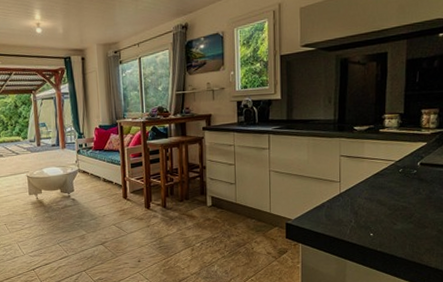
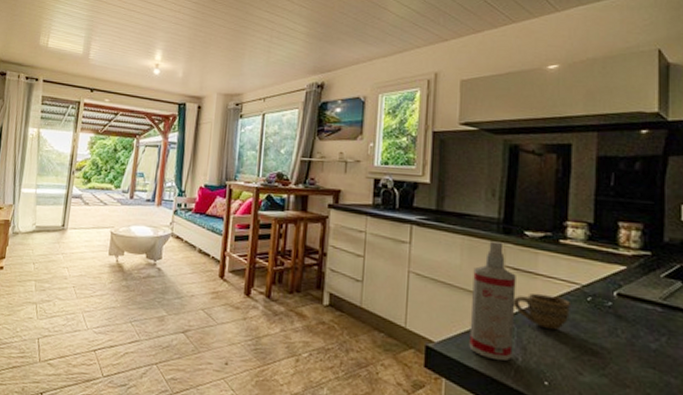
spray bottle: none [317,138,349,225] -> present [469,241,516,361]
cup: none [348,172,387,197] -> present [514,293,570,331]

